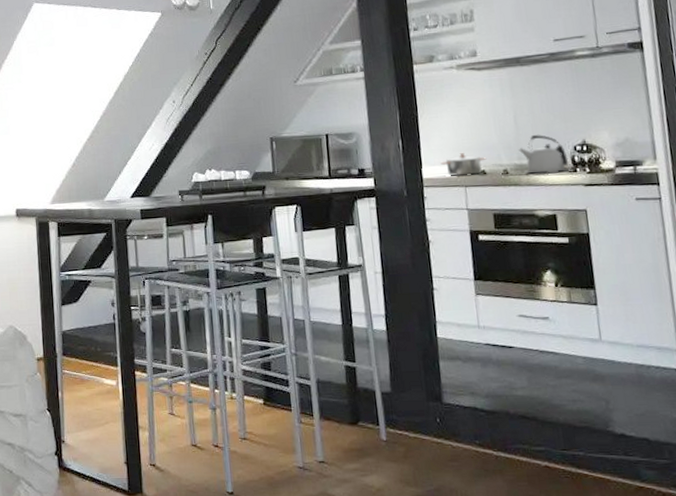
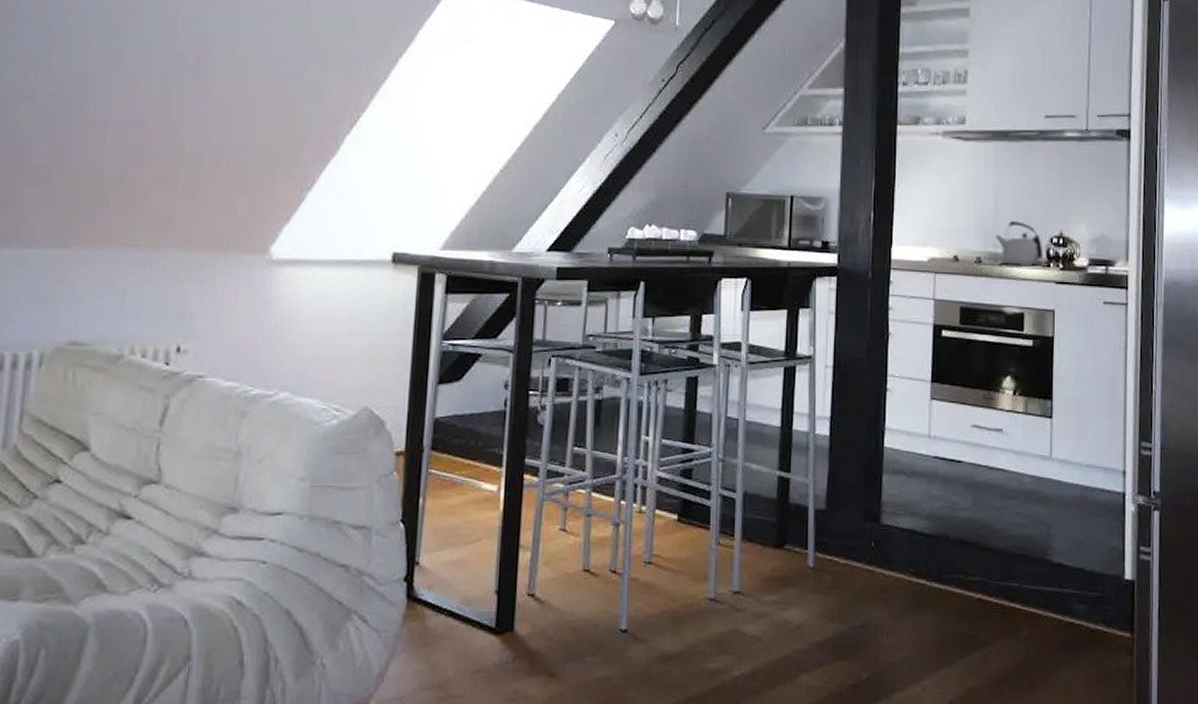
cooking pot: present [440,152,487,177] -> none [912,232,961,261]

